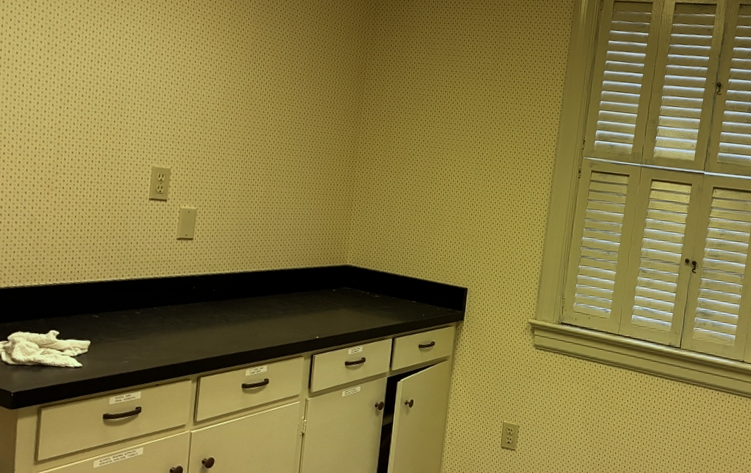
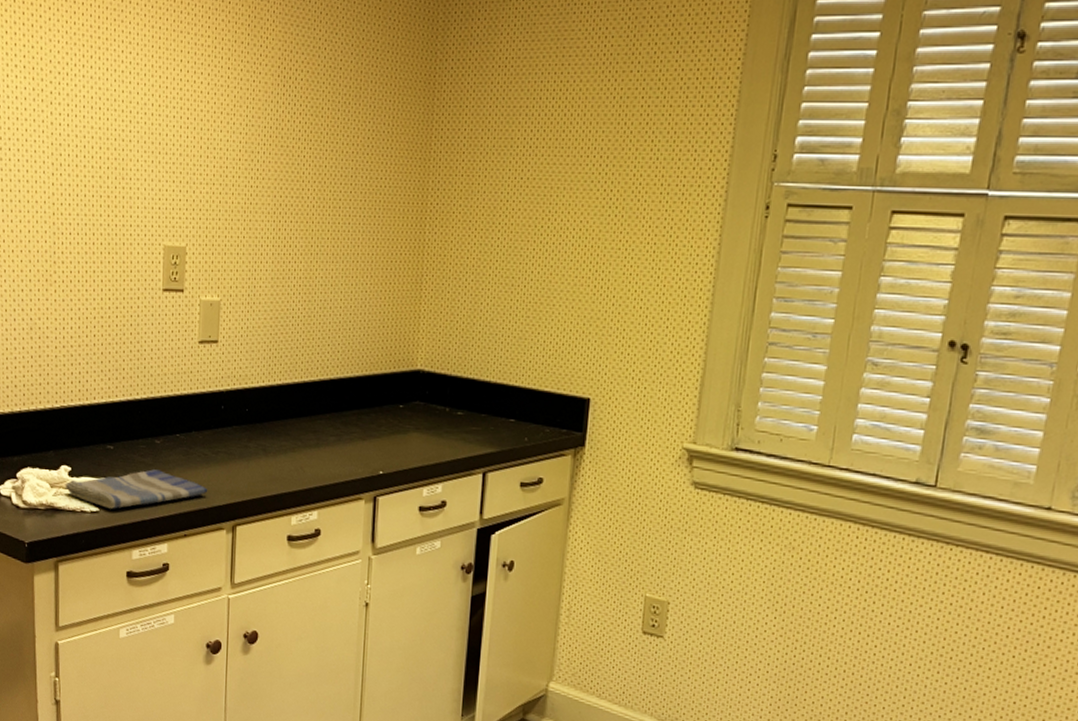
dish towel: none [52,334,179,365] -> present [65,469,208,509]

